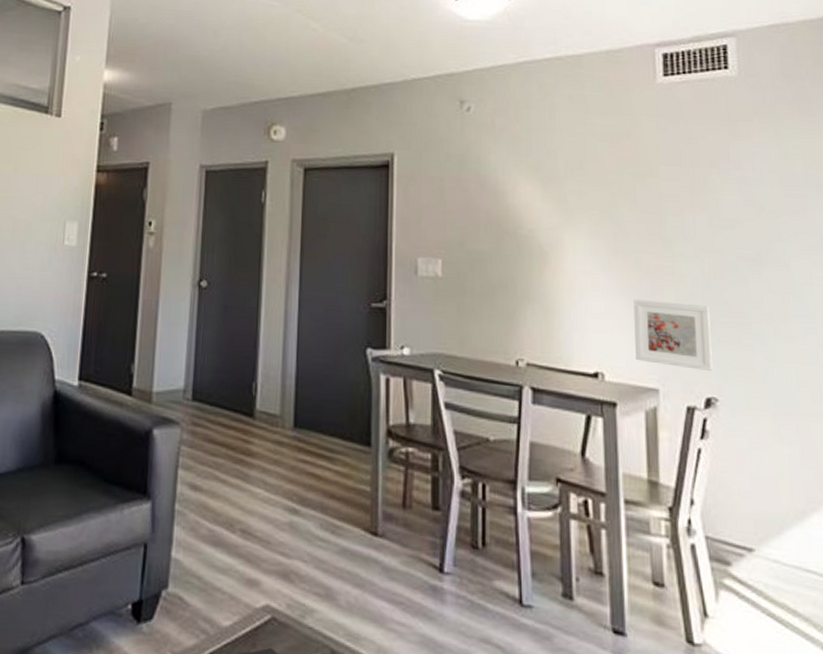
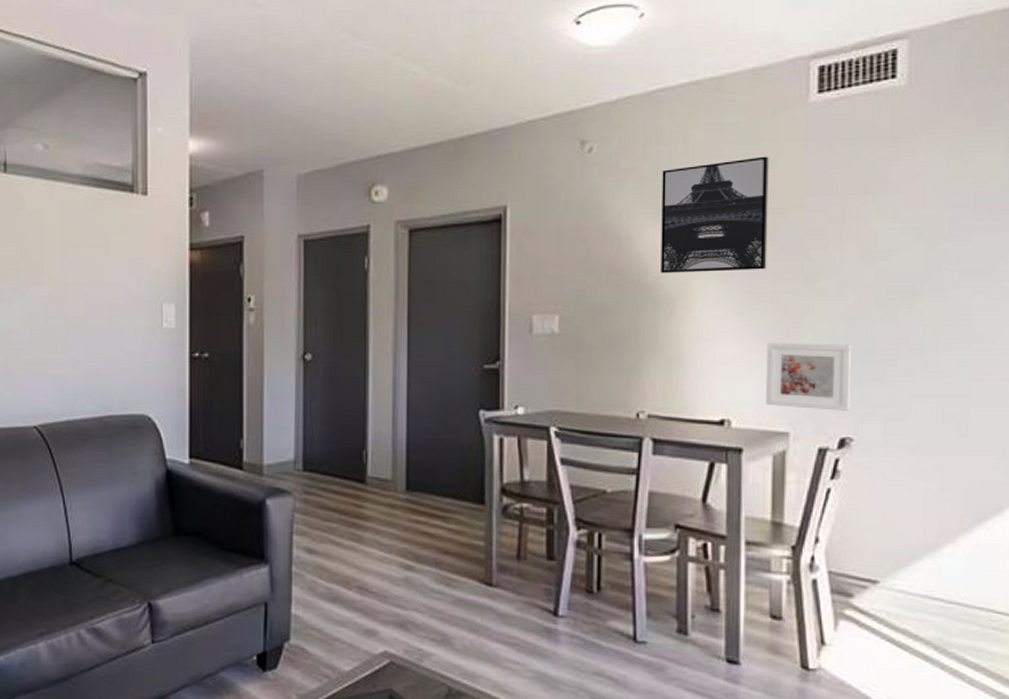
wall art: none [532,127,629,230] -> present [661,156,769,273]

